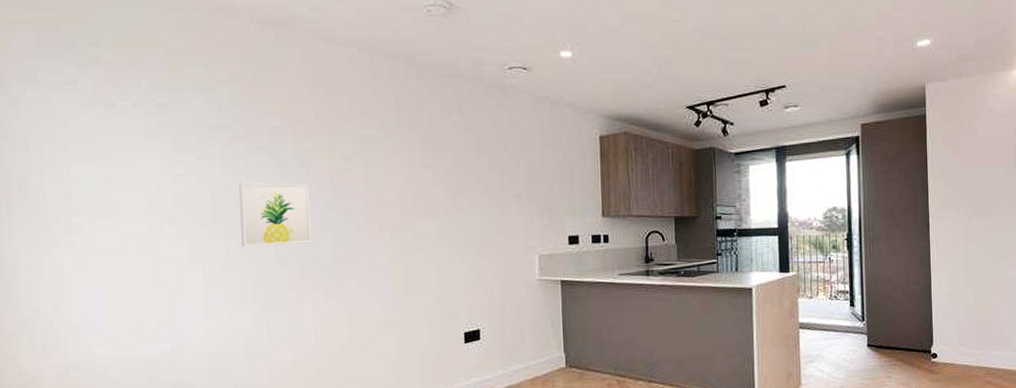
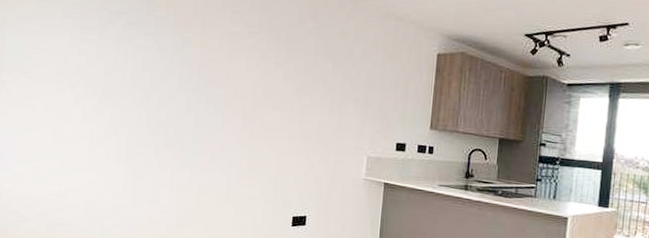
wall art: present [239,181,312,248] -> none [122,60,182,120]

